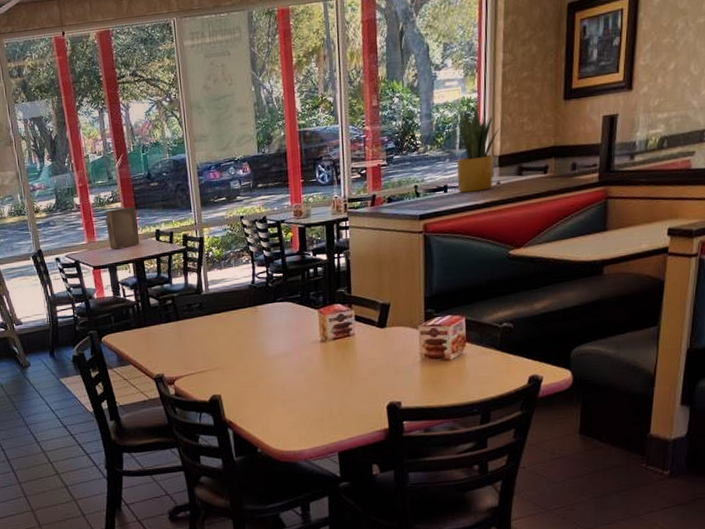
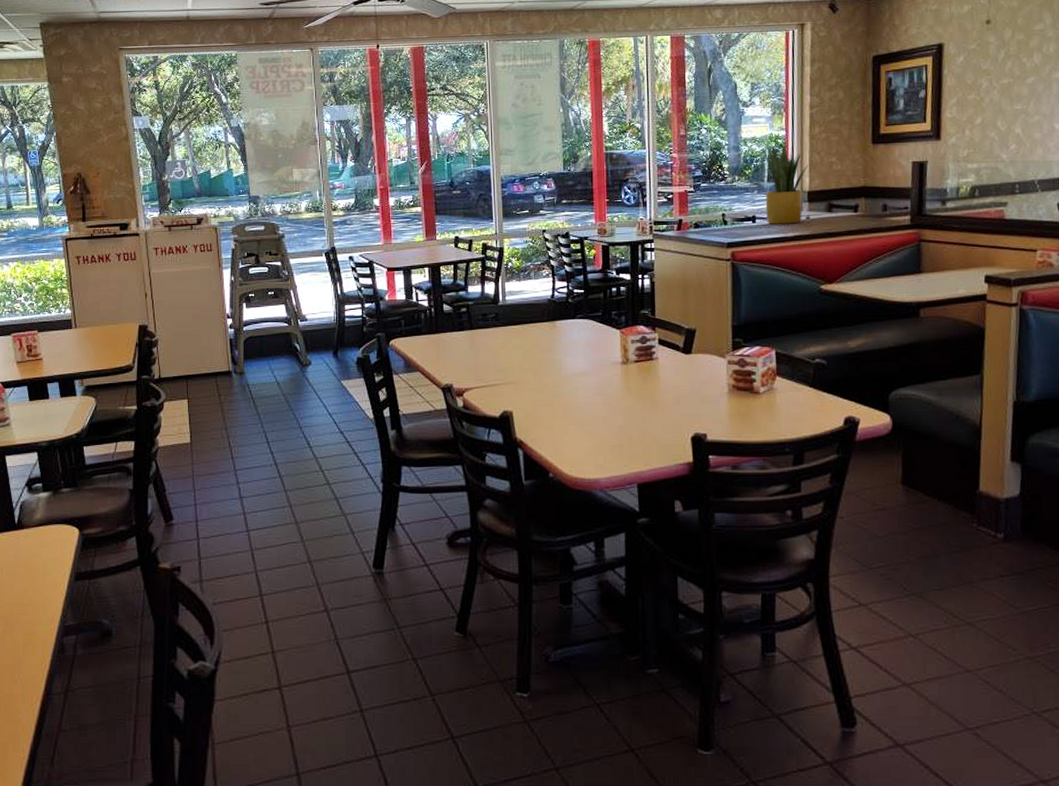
paper bag: present [104,206,140,250] -> none [403,211,438,253]

